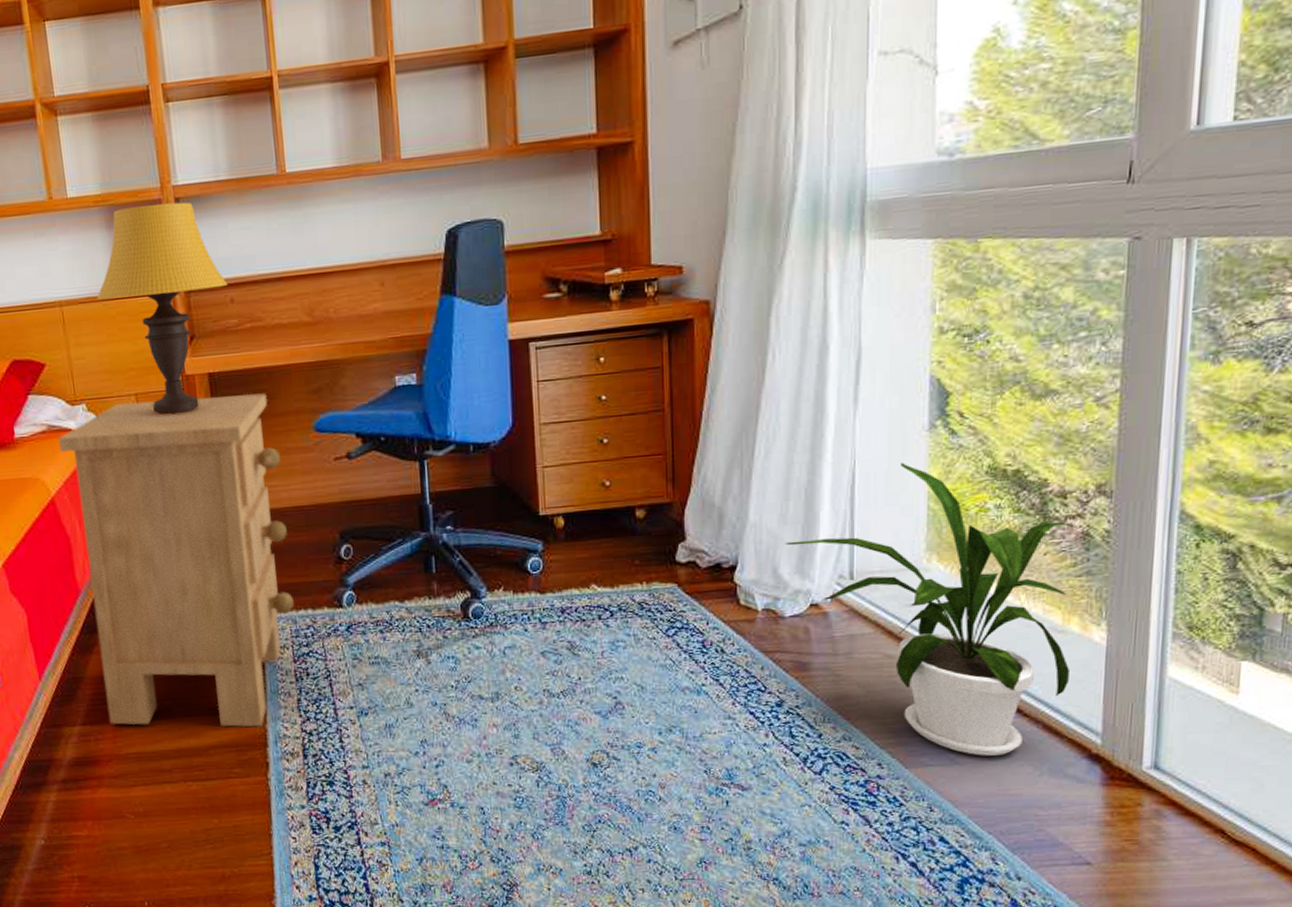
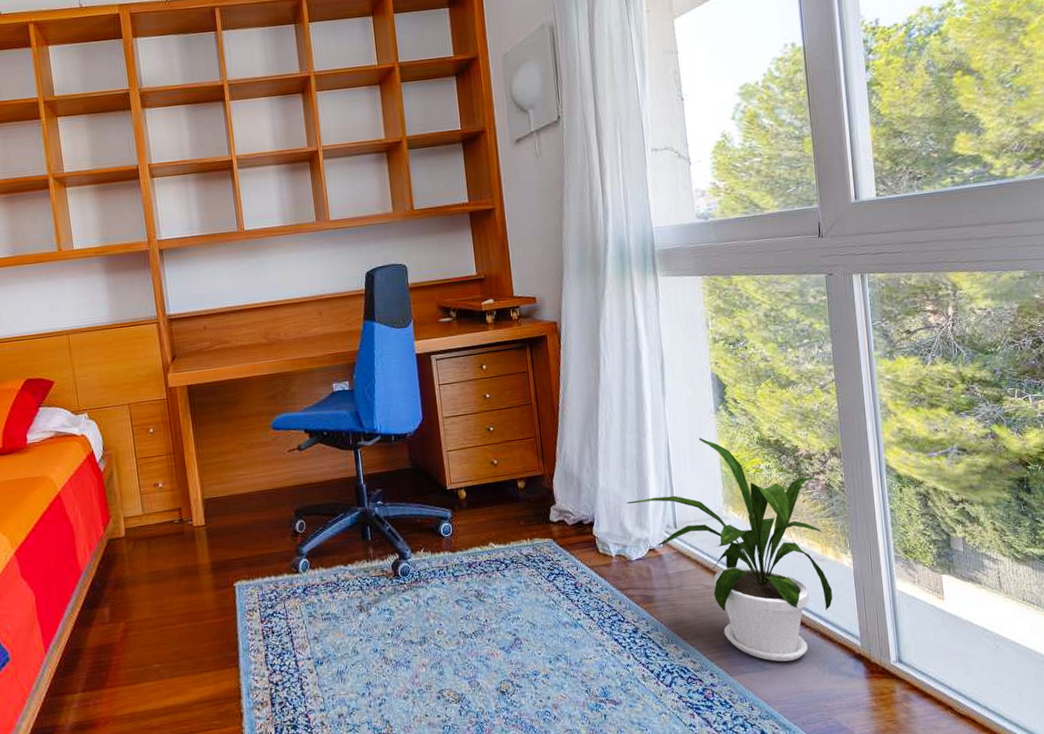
nightstand: present [58,393,294,728] -> none [64,400,260,689]
table lamp: present [97,202,228,415] -> none [97,252,202,420]

